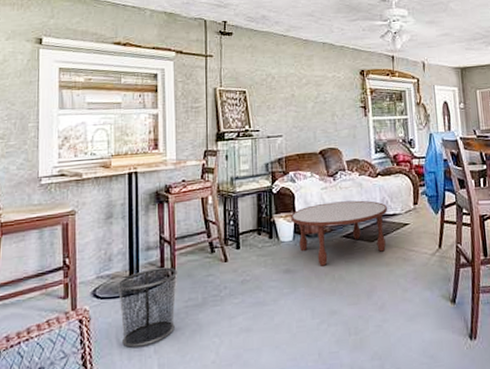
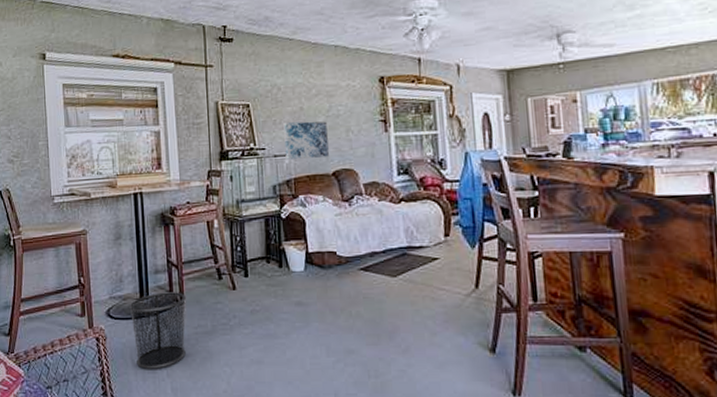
wall art: none [277,106,316,140] -> present [283,121,329,159]
coffee table: present [291,200,387,266] -> none [302,229,412,301]

